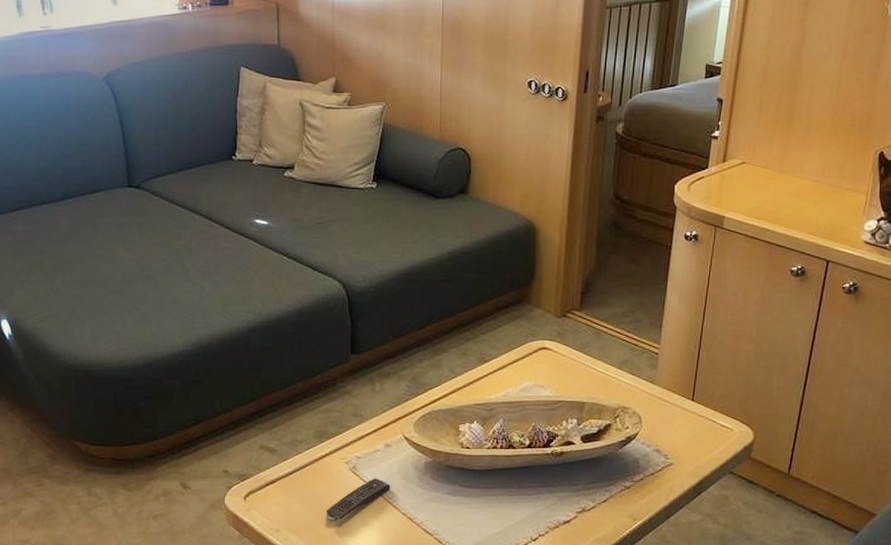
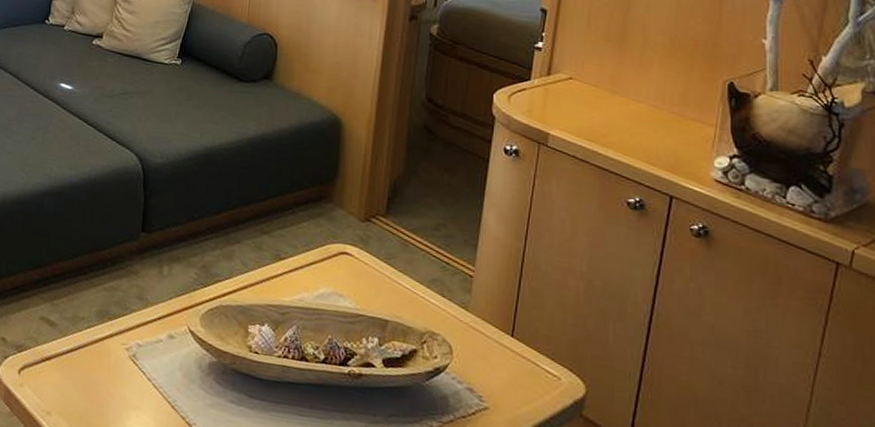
remote control: present [326,478,391,523] -> none [99,371,171,415]

